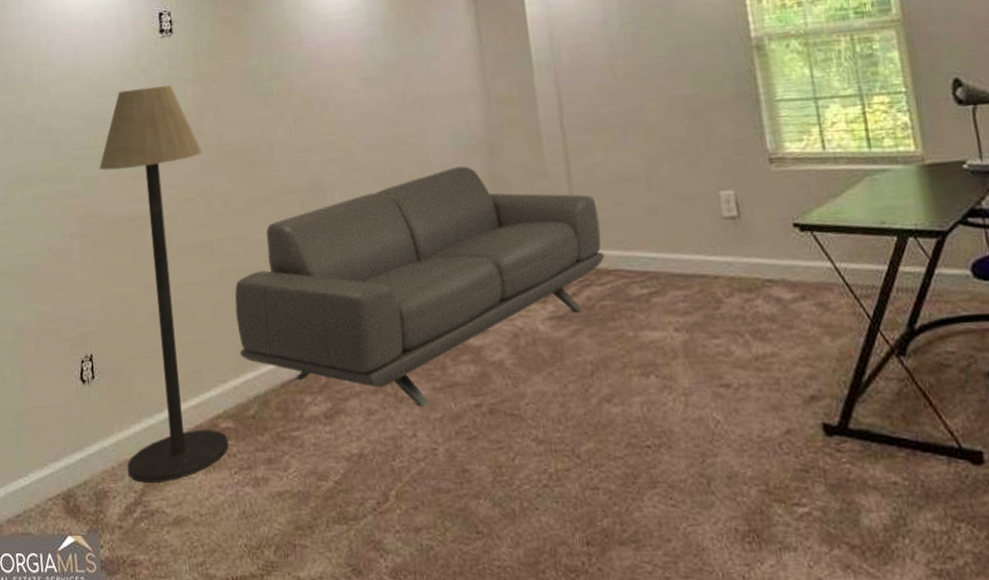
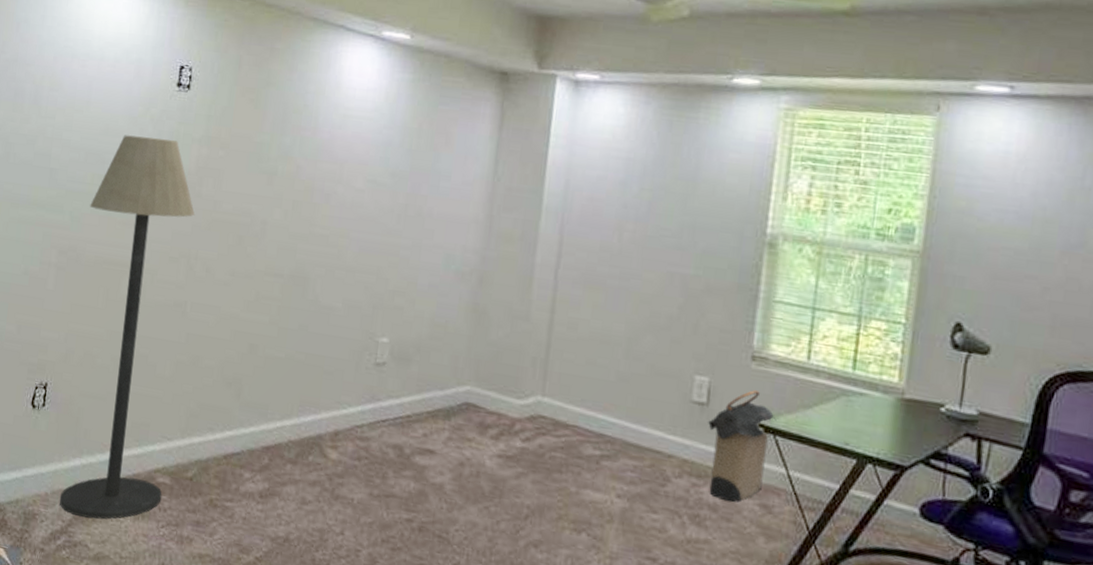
sofa: present [234,166,605,407] -> none [190,289,571,509]
laundry hamper: none [744,192,814,309] -> present [708,390,777,503]

